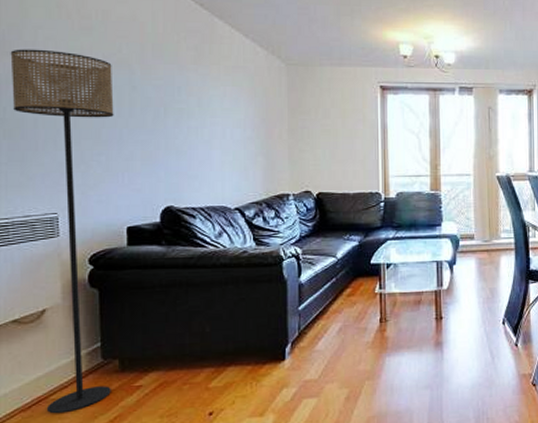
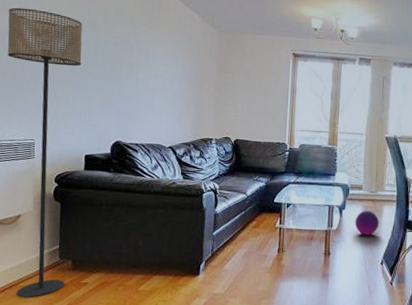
ball: none [468,263,497,292] -> present [355,210,379,235]

